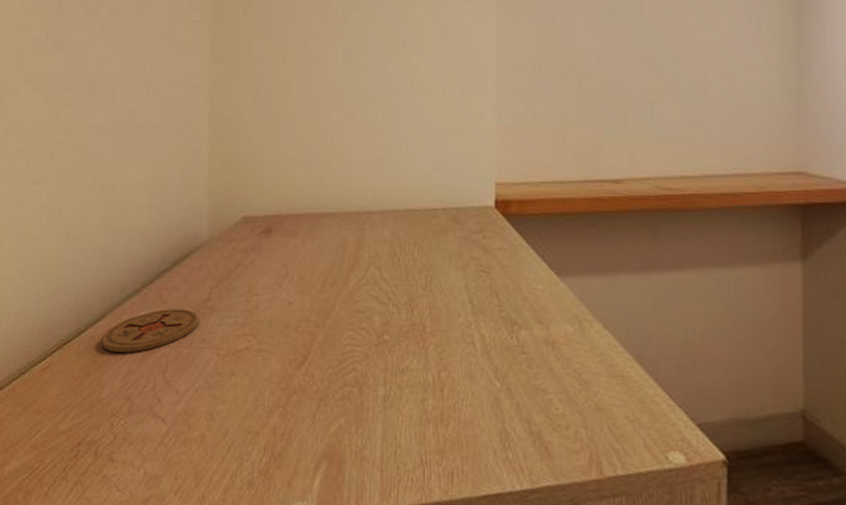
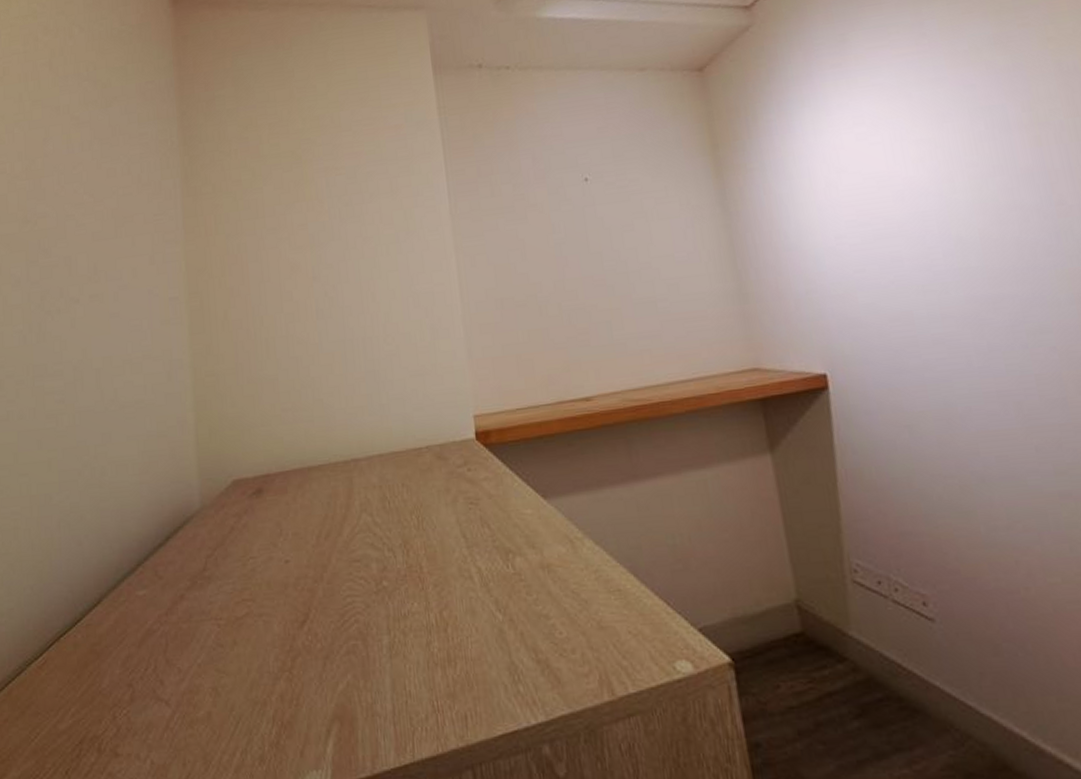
coaster: present [101,308,199,353] -> none [98,582,197,638]

